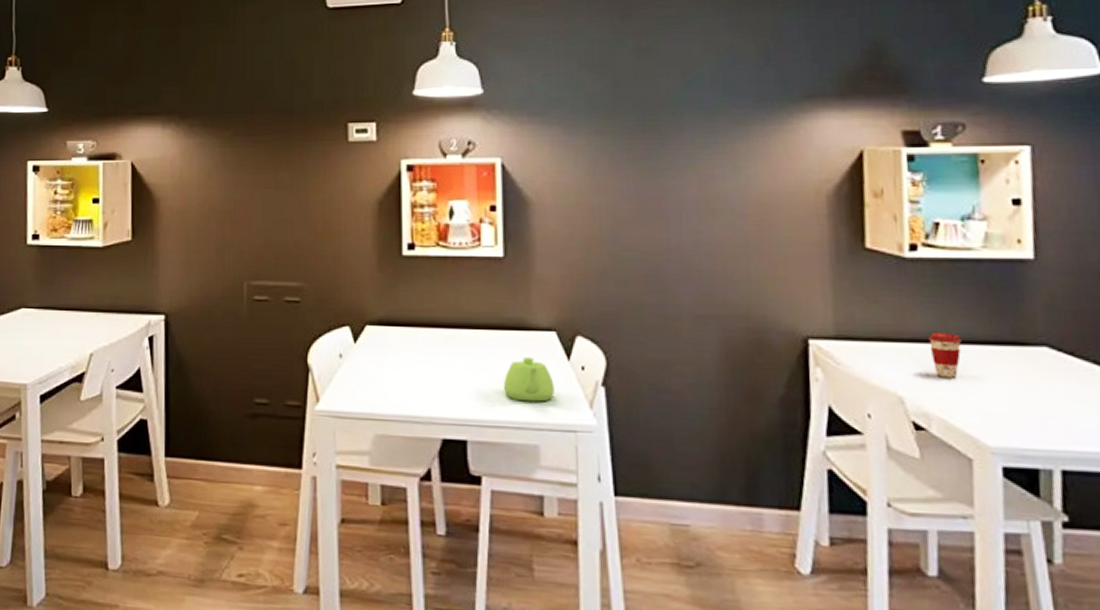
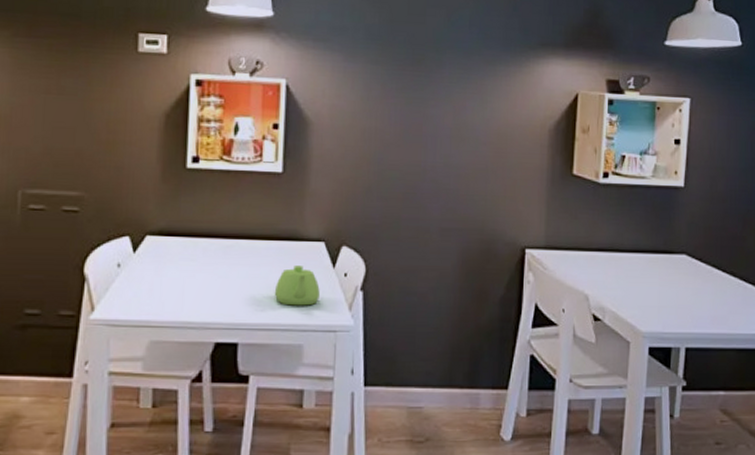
coffee cup: present [929,333,962,378] -> none [610,244,631,279]

